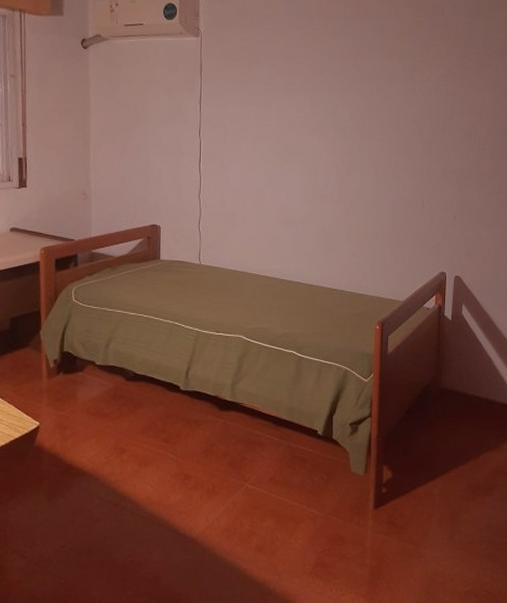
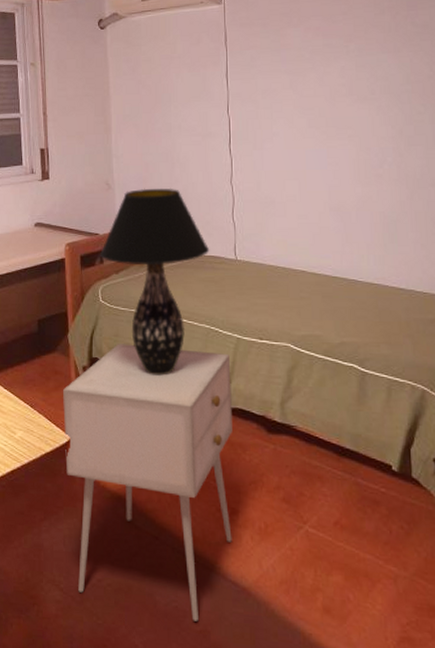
nightstand: none [33,338,191,571] -> present [63,343,232,622]
table lamp: none [75,199,177,366] -> present [100,188,210,376]

